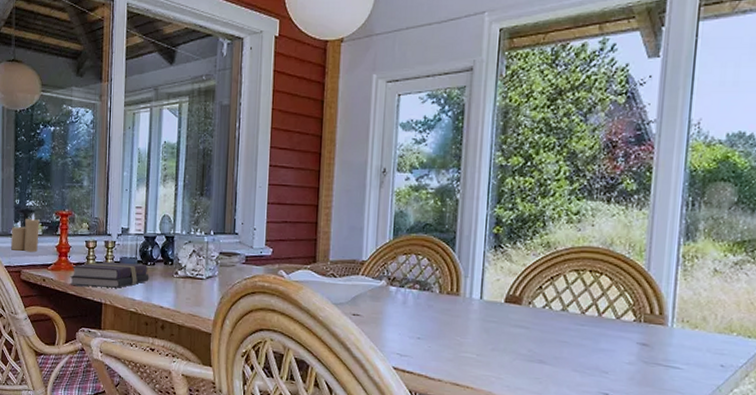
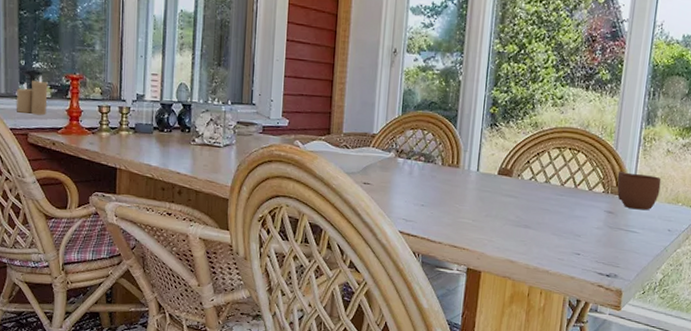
book: present [69,262,149,288] -> none [81,127,166,154]
cup: none [651,295,709,342] -> present [617,170,662,210]

